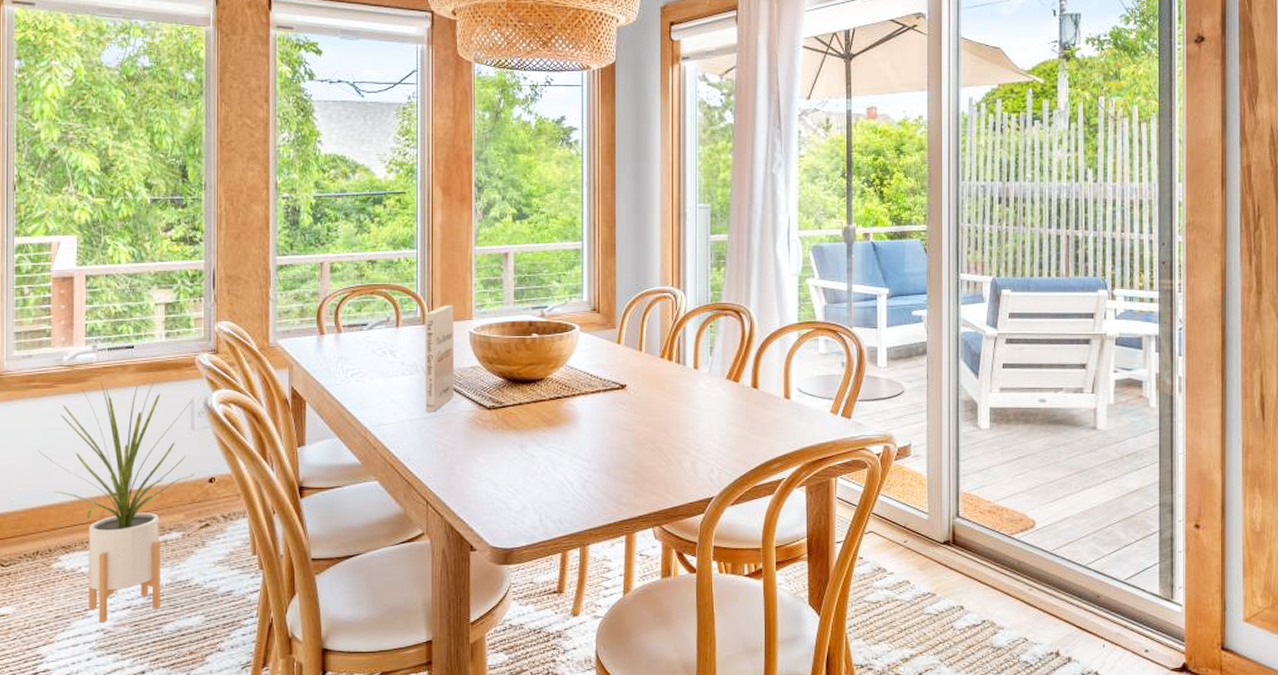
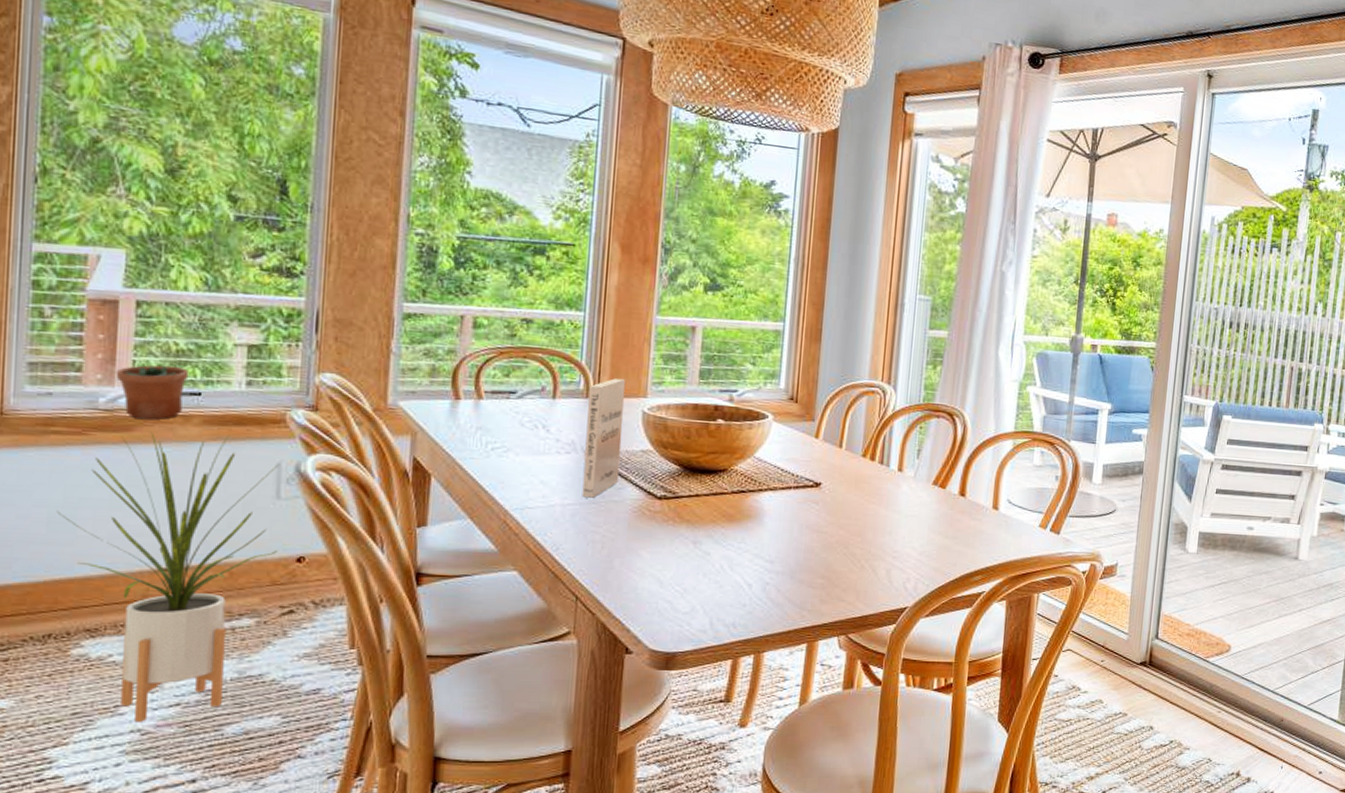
planter: none [74,326,125,372] -> present [115,365,189,420]

